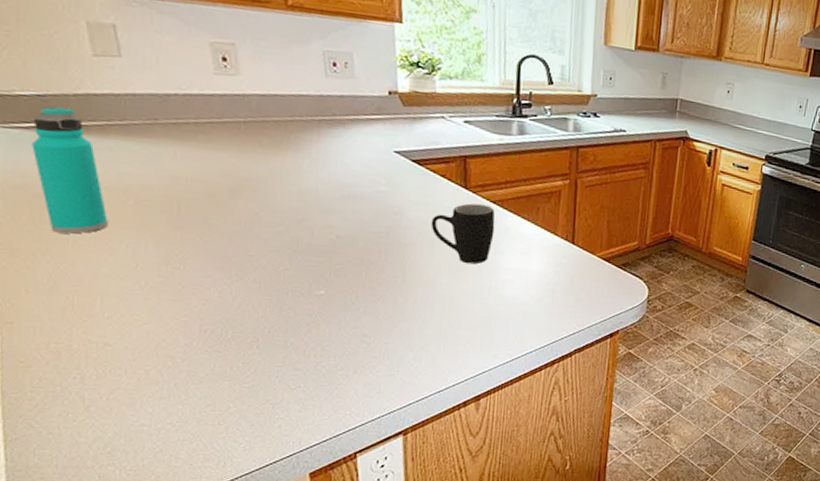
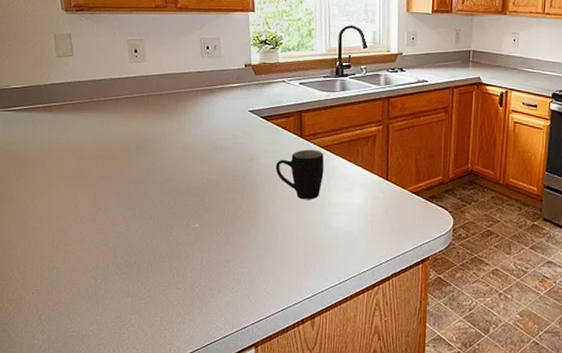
water bottle: present [32,106,108,234] -> none [18,94,60,185]

